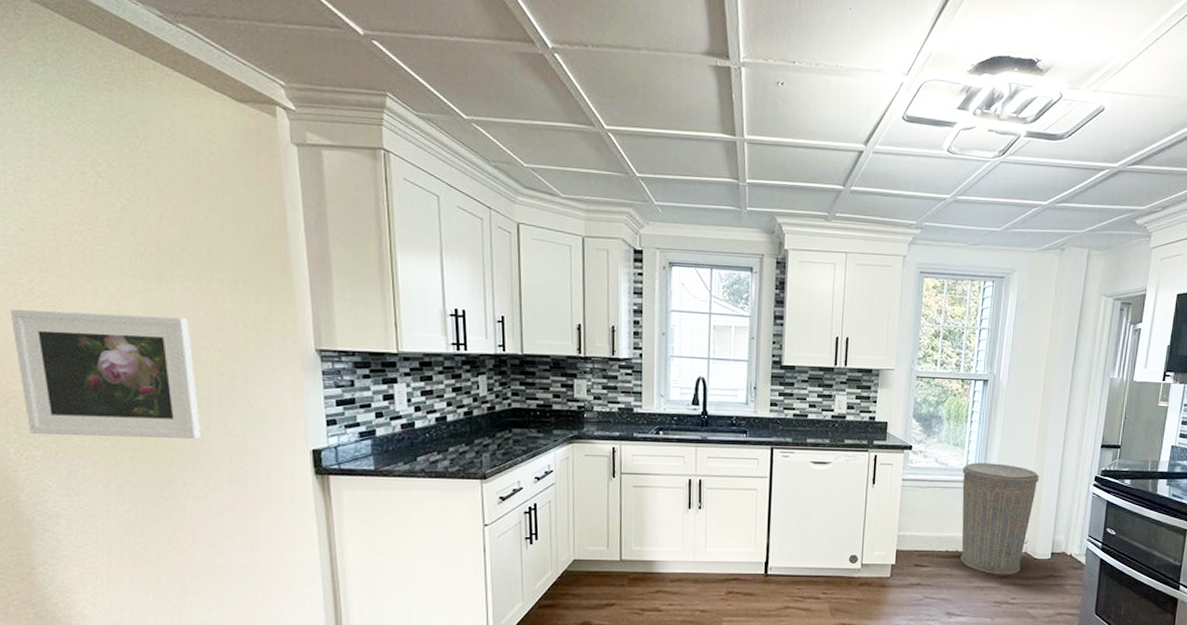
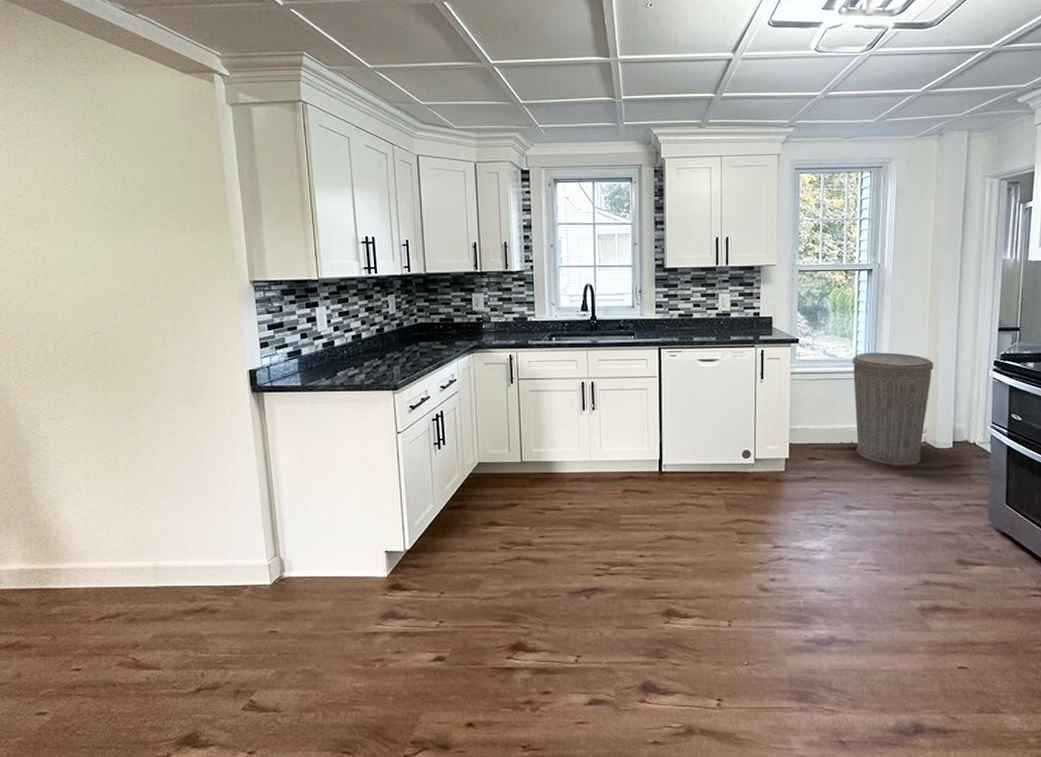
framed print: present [10,310,201,439] -> none [11,261,158,368]

